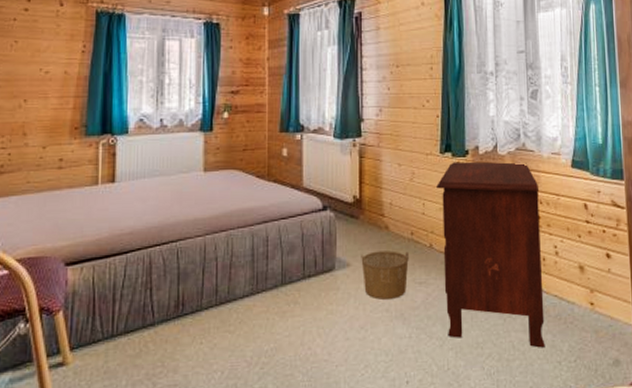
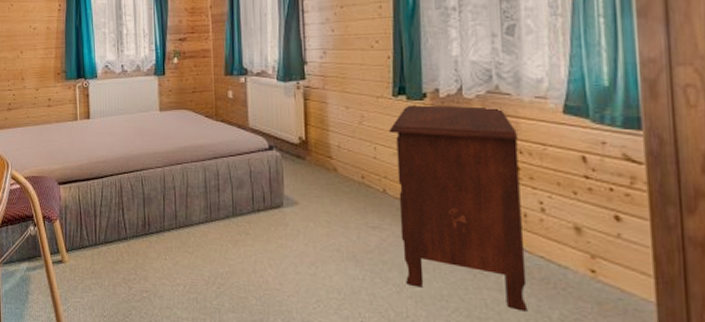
basket: present [361,250,409,300] -> none [309,192,360,240]

